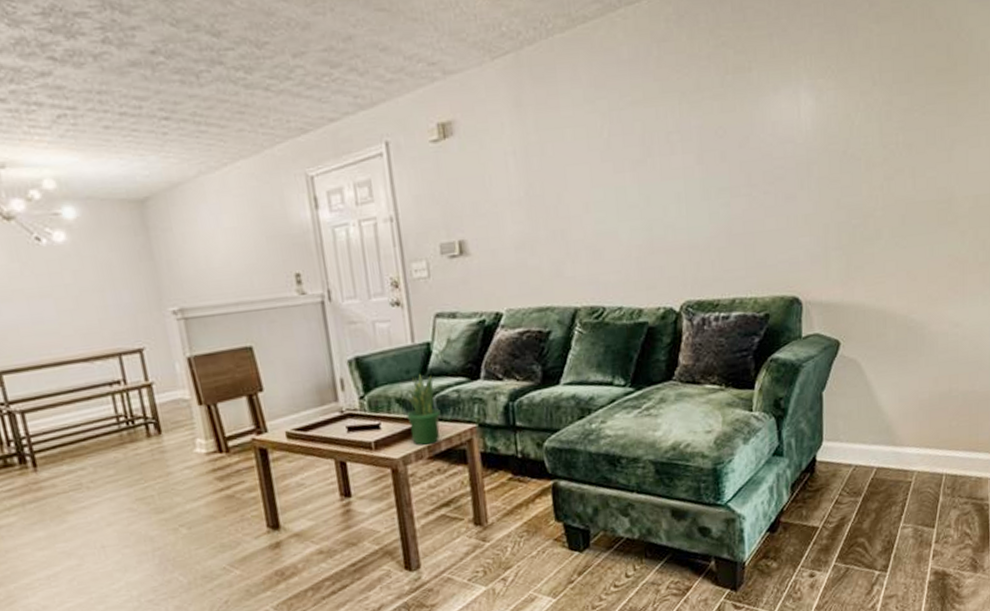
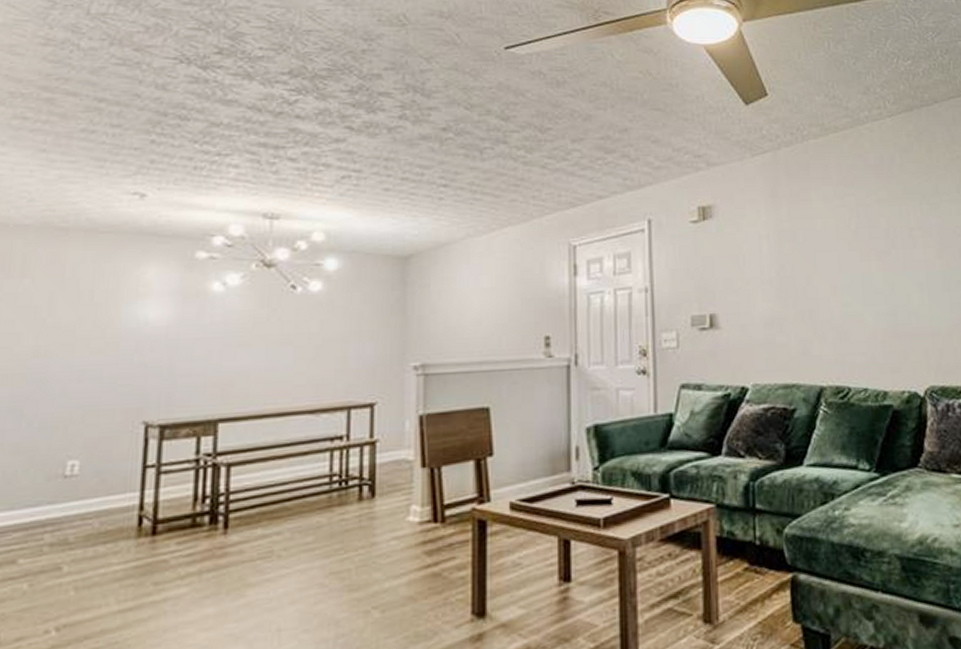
planter: present [406,374,441,445] -> none [641,447,677,525]

